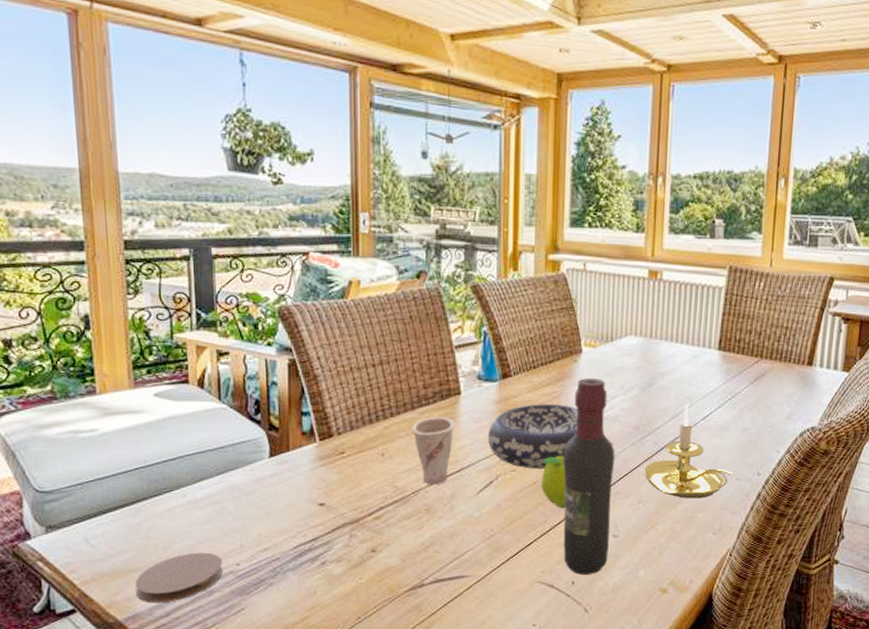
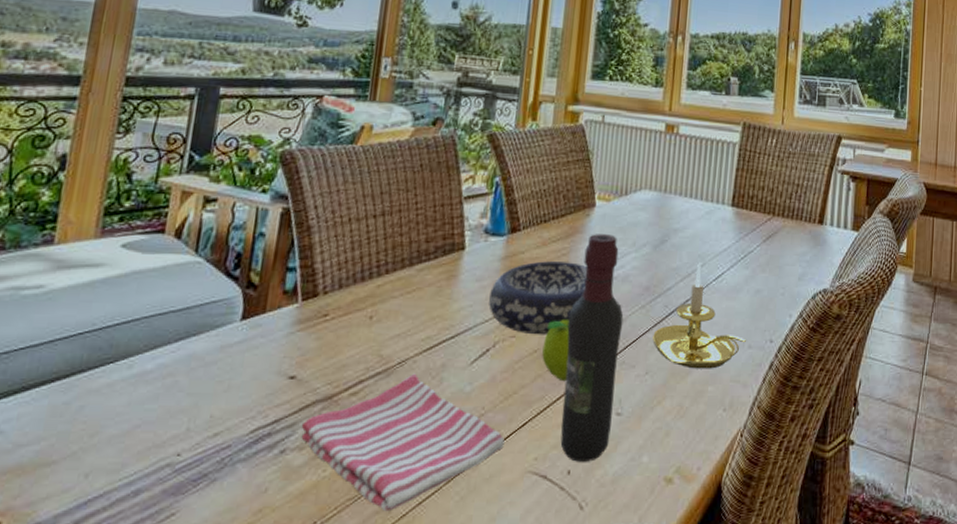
coaster: present [136,552,222,603] -> none [42,439,160,509]
dish towel: none [336,501,514,611] -> present [301,373,505,512]
cup: present [412,417,455,485] -> none [407,274,455,354]

